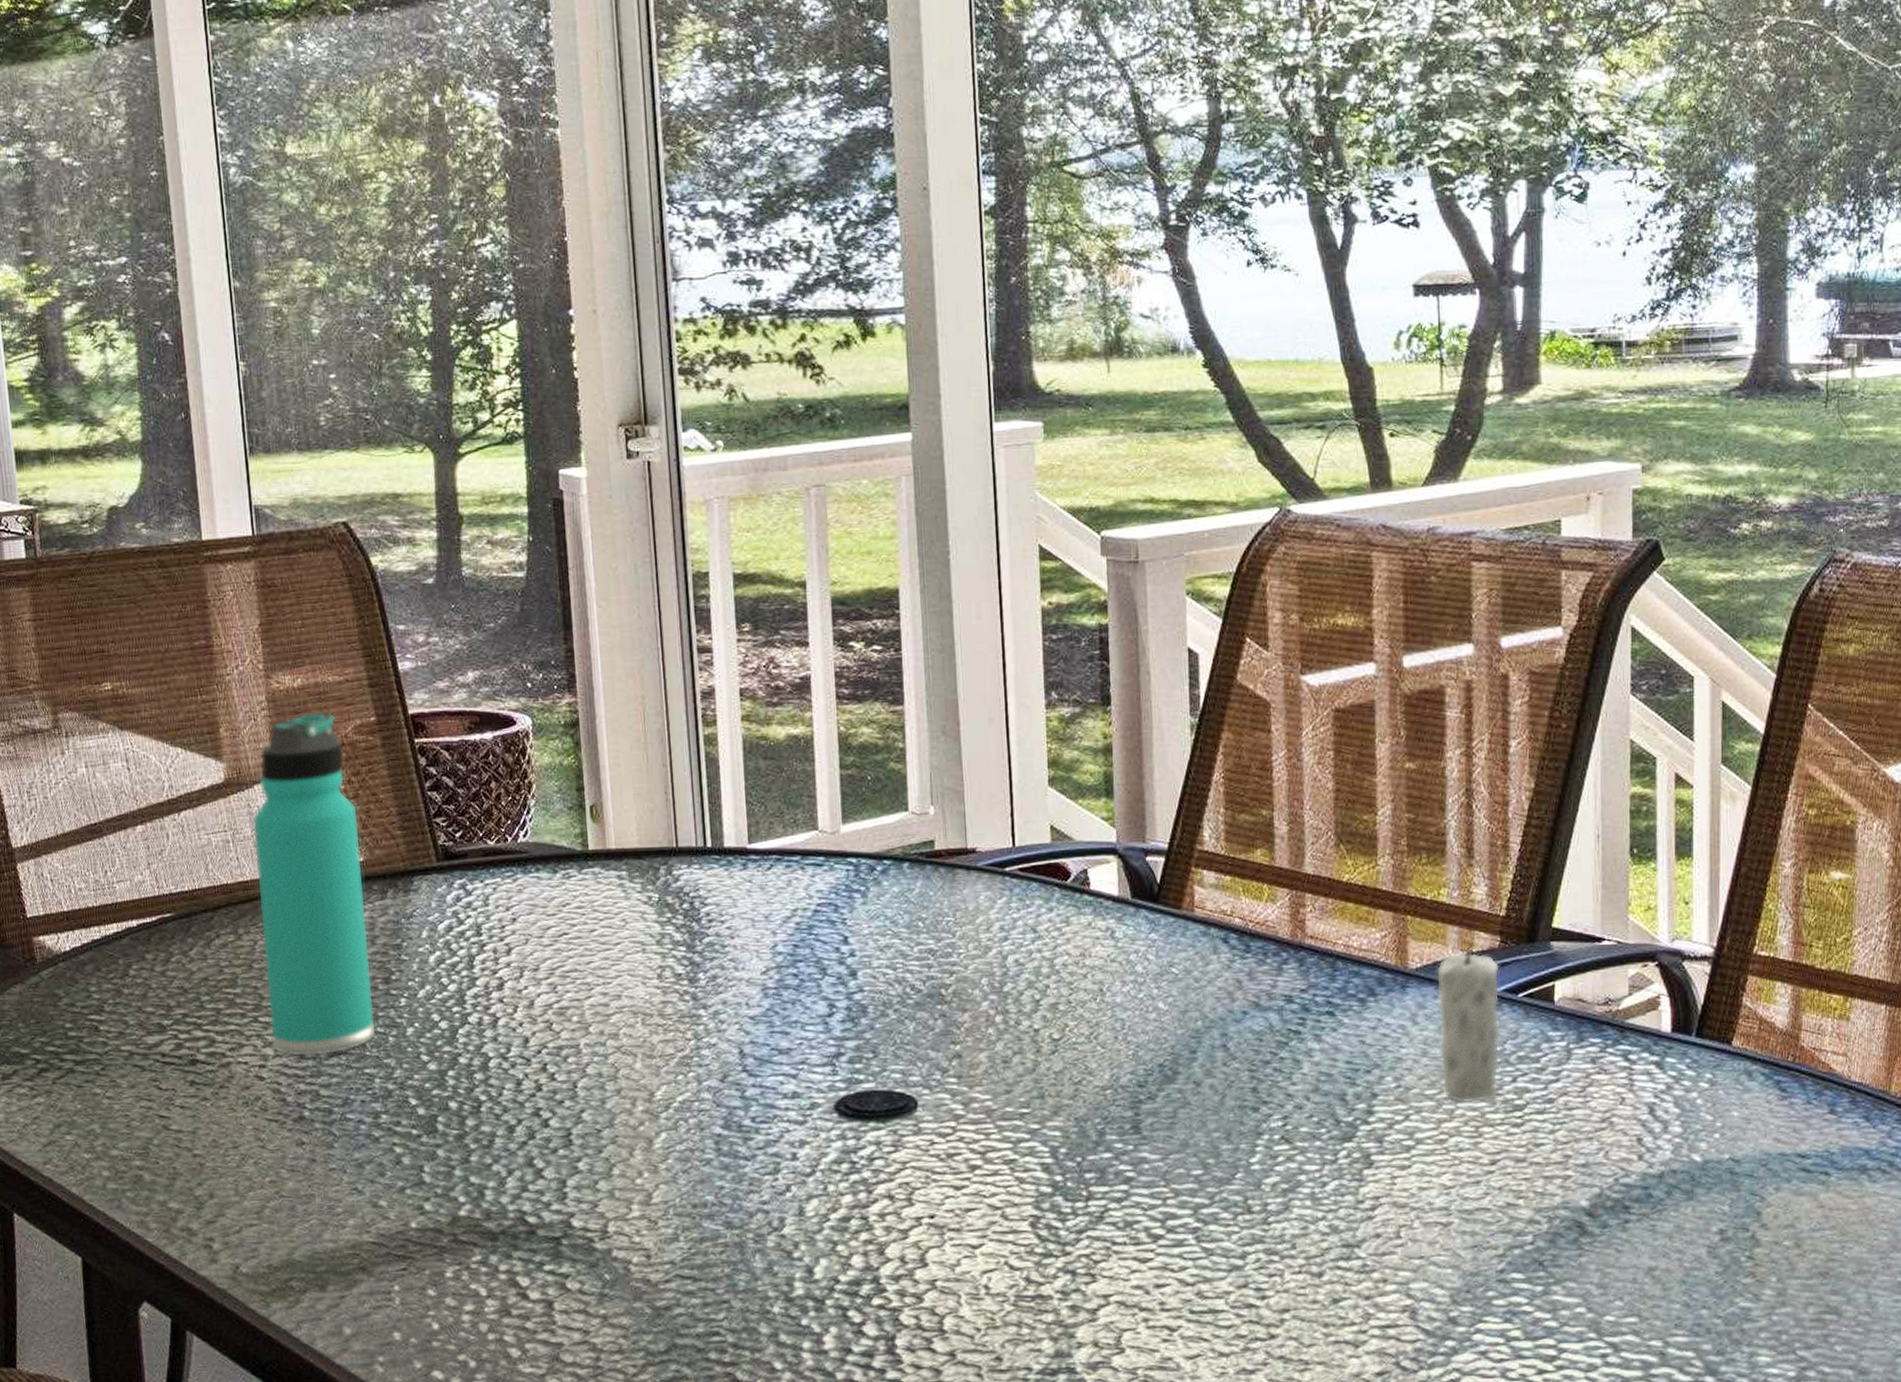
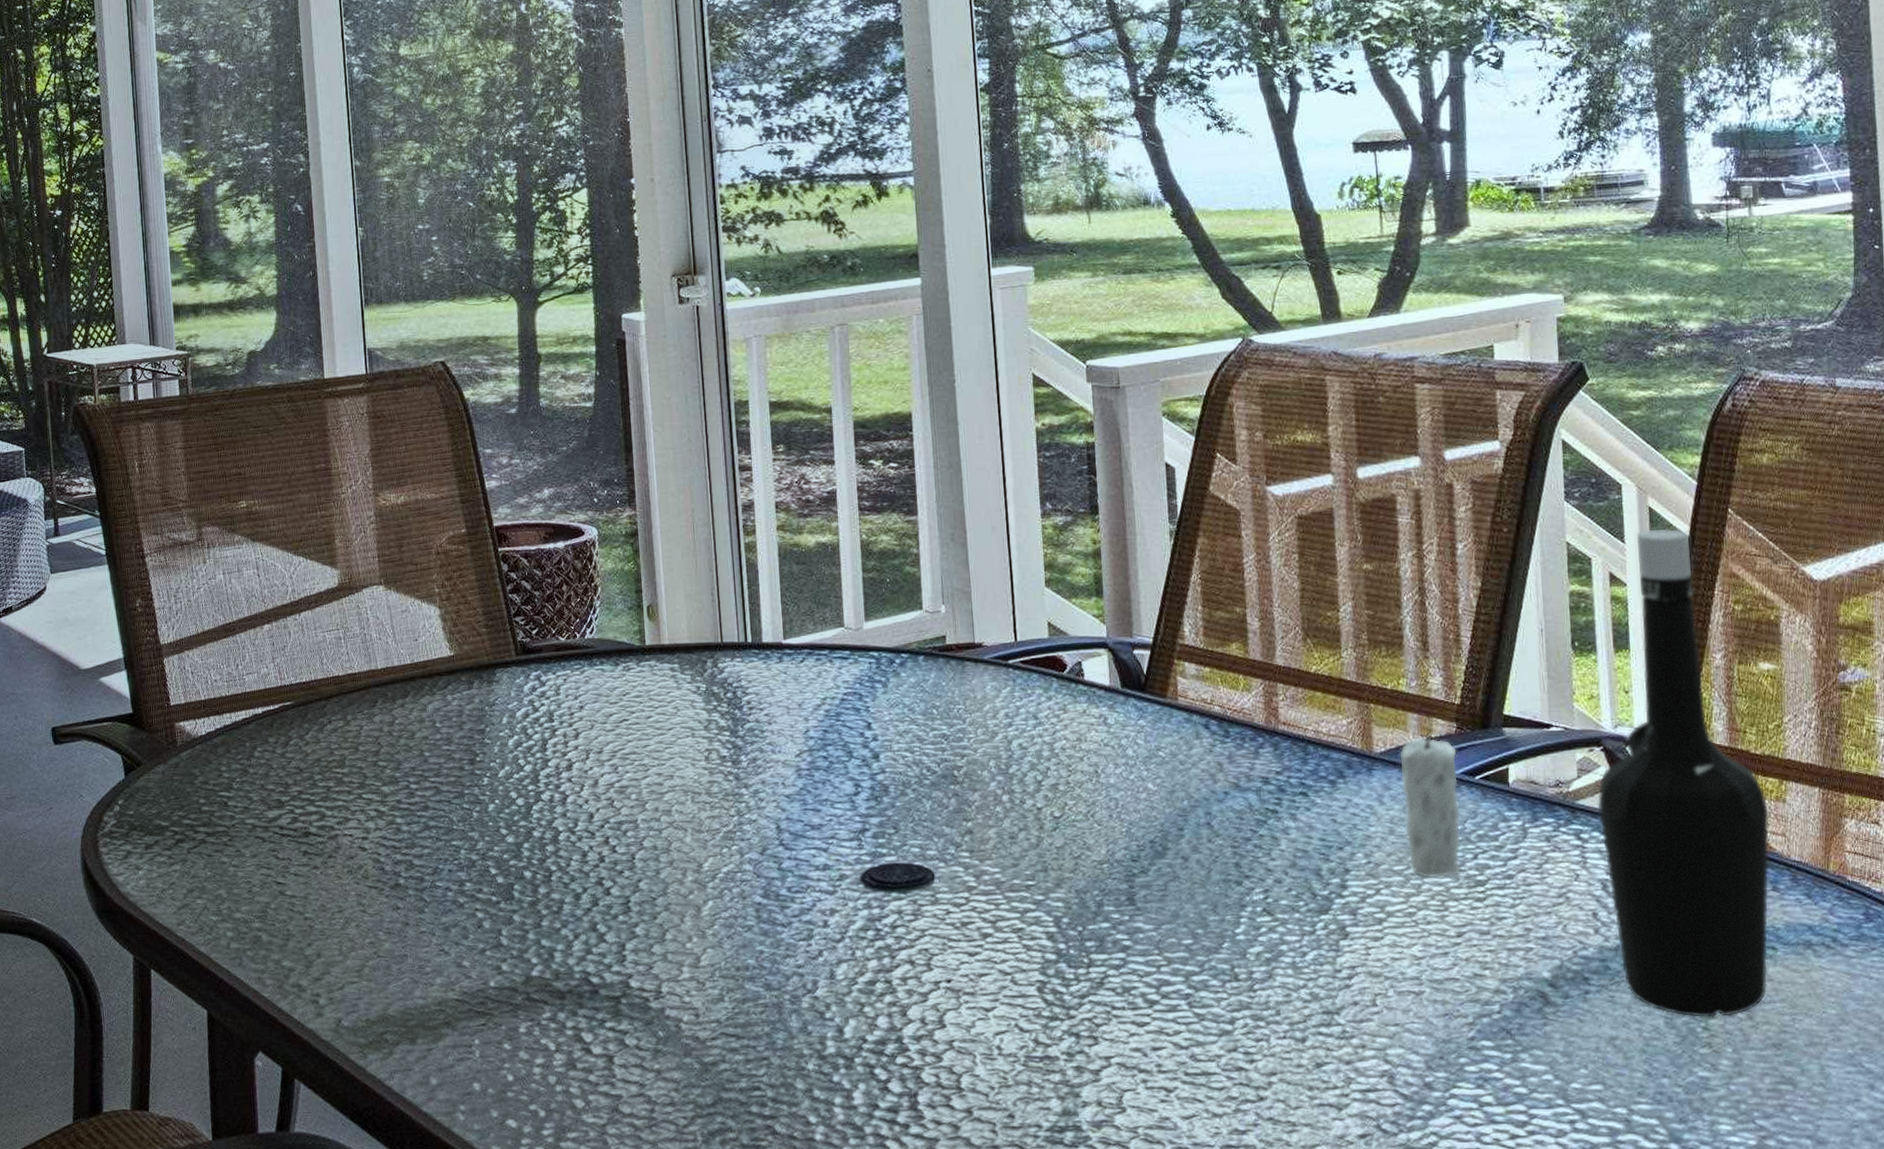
thermos bottle: present [252,711,376,1056] -> none [361,524,462,829]
bottle: none [1648,725,1832,1246] -> present [1597,528,1770,1017]

